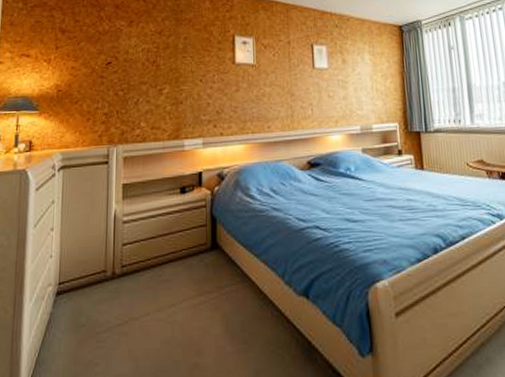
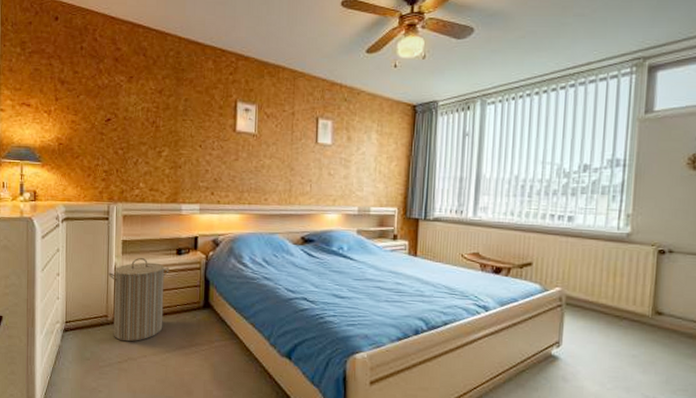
laundry hamper: none [107,201,173,299] -> present [108,258,170,342]

